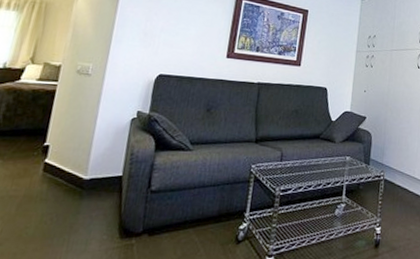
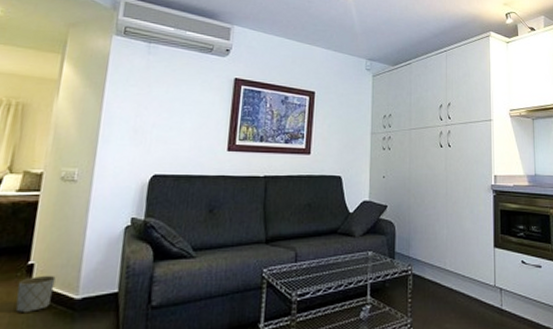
planter: none [31,156,68,189] -> present [15,276,56,314]

